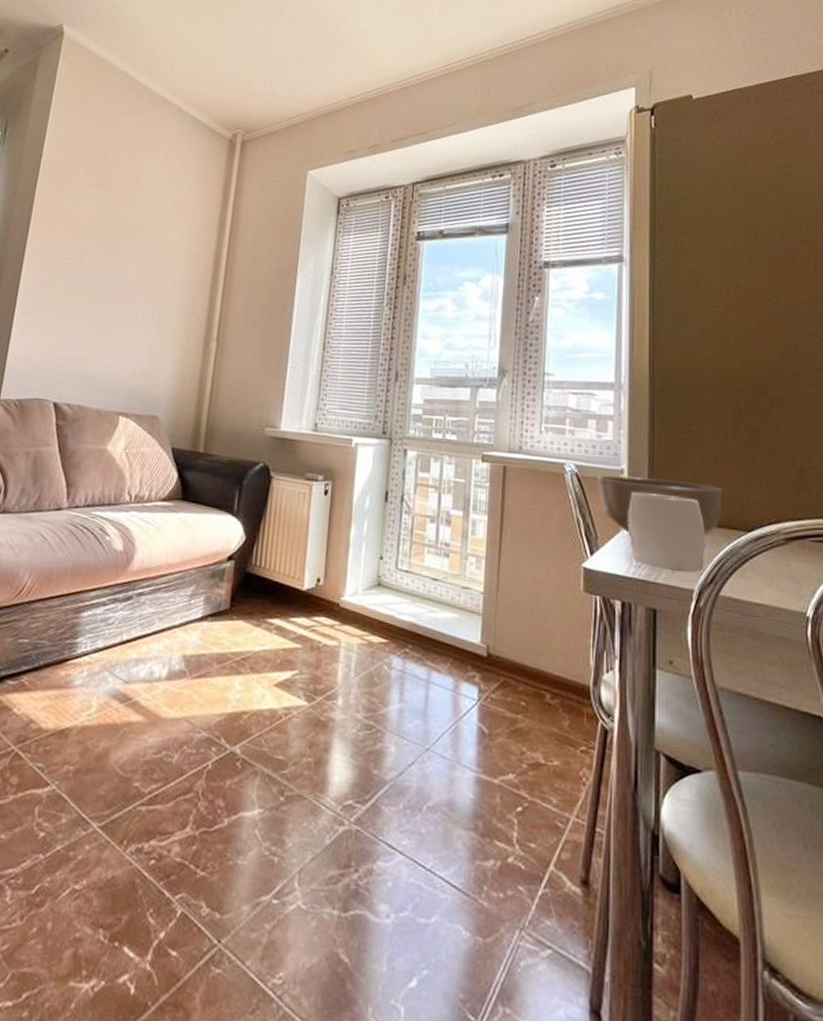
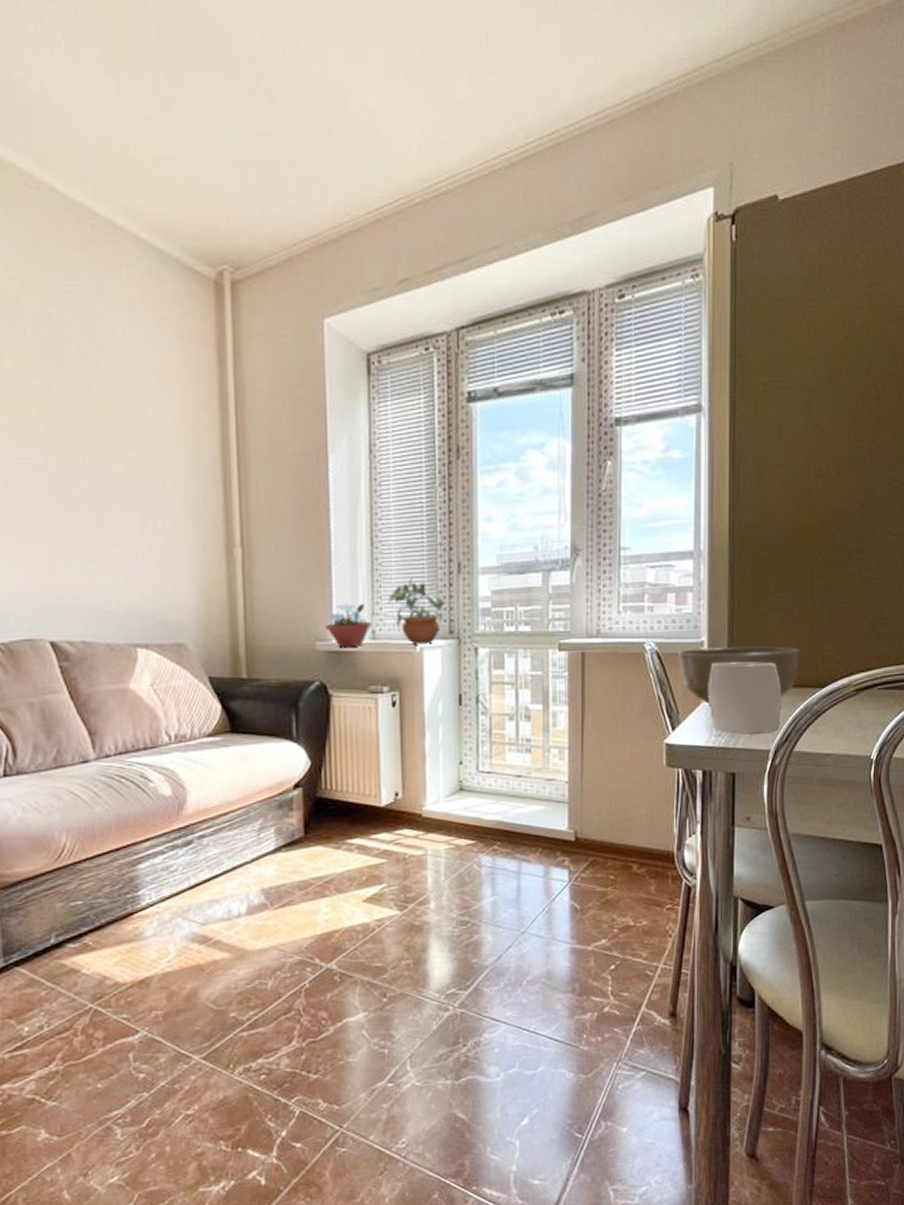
potted flower: none [274,397,316,436] -> present [324,603,373,647]
potted plant: none [332,381,381,442] -> present [388,578,444,645]

